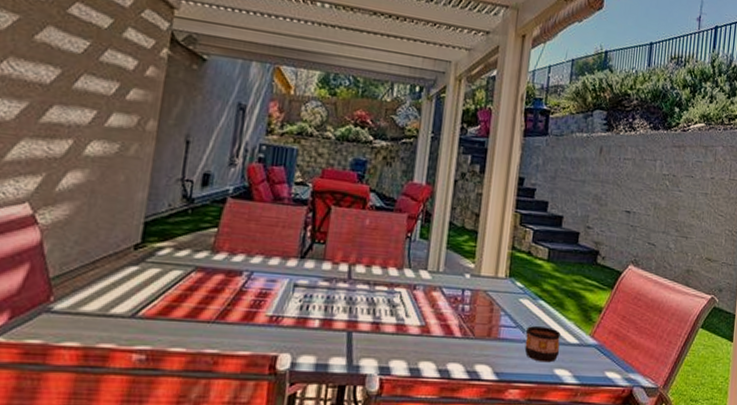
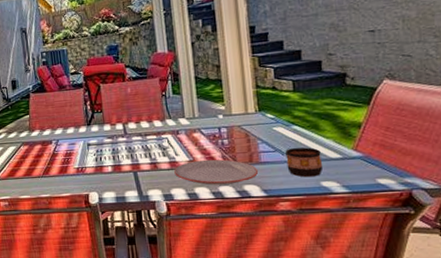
plate: none [399,326,495,362] -> present [174,159,259,186]

